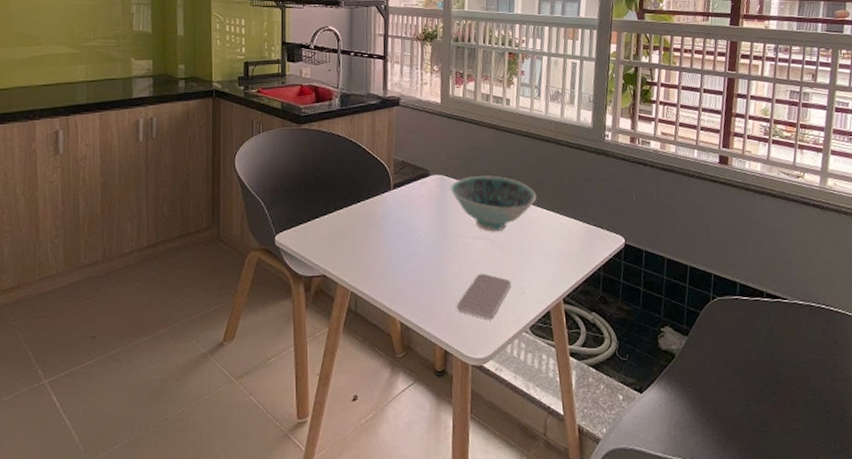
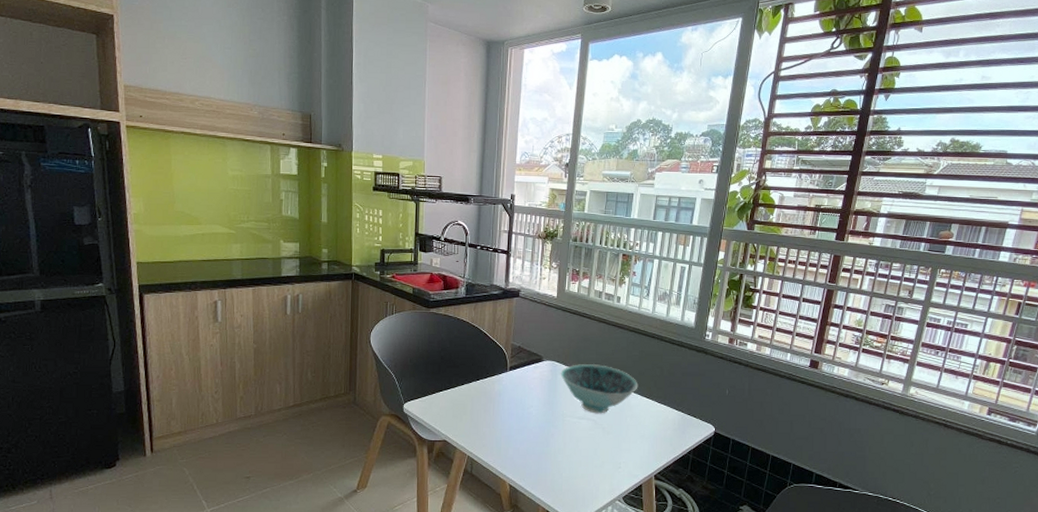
smartphone: present [456,273,511,319] -> none [559,448,609,488]

